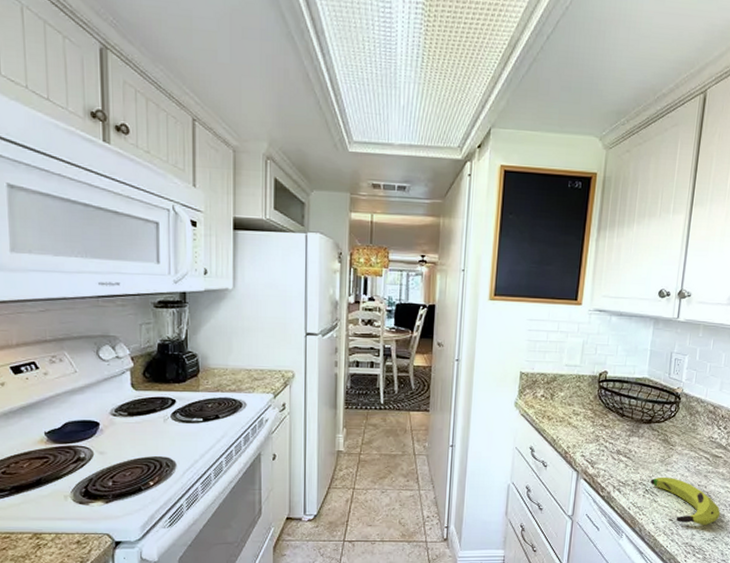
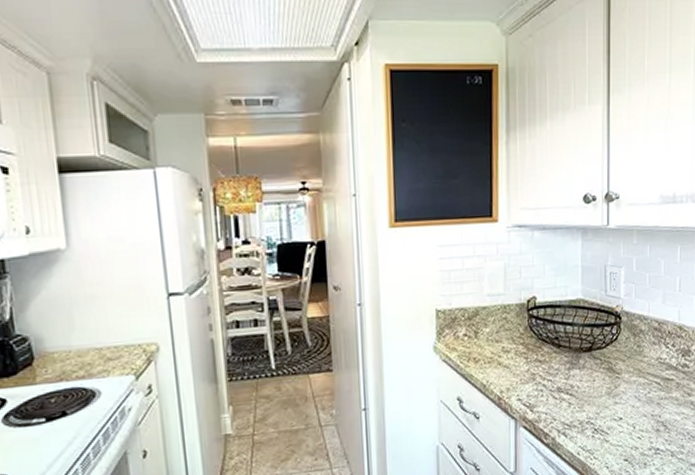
banana: present [650,476,720,526] -> none [598,410,679,462]

